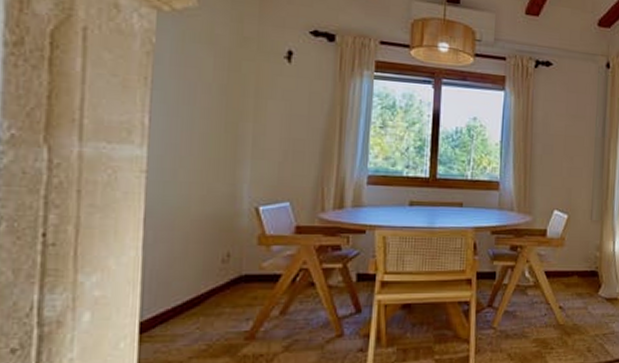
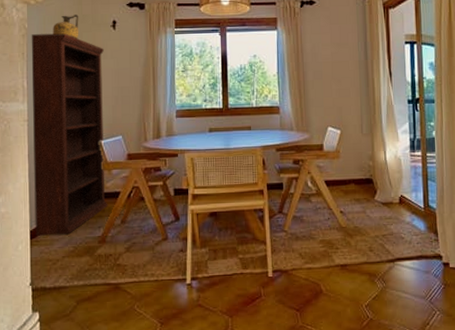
bookshelf: none [147,53,272,329] -> present [31,33,108,236]
ceramic jug: none [195,33,238,68] -> present [53,15,79,39]

